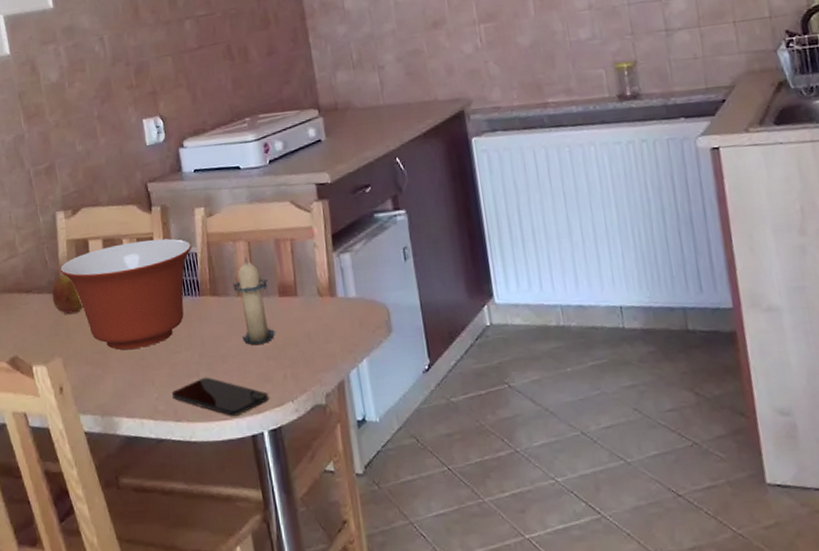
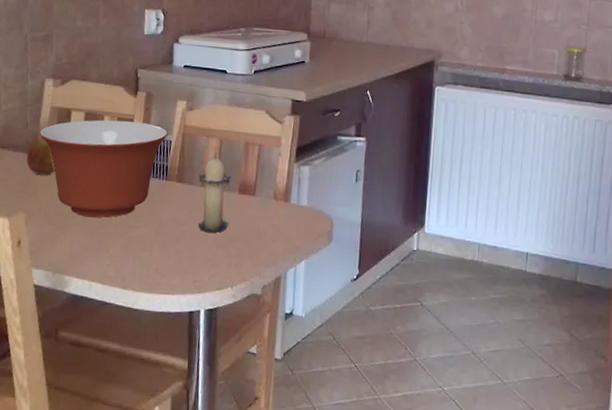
smartphone: present [171,377,269,416] -> none [122,253,212,292]

